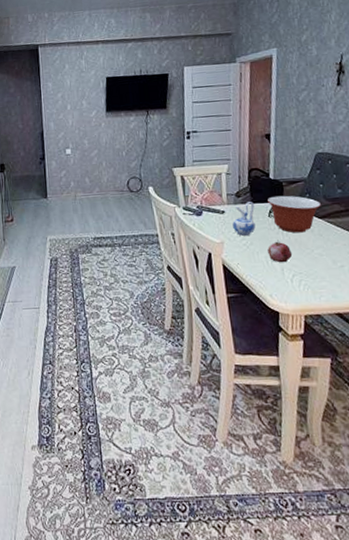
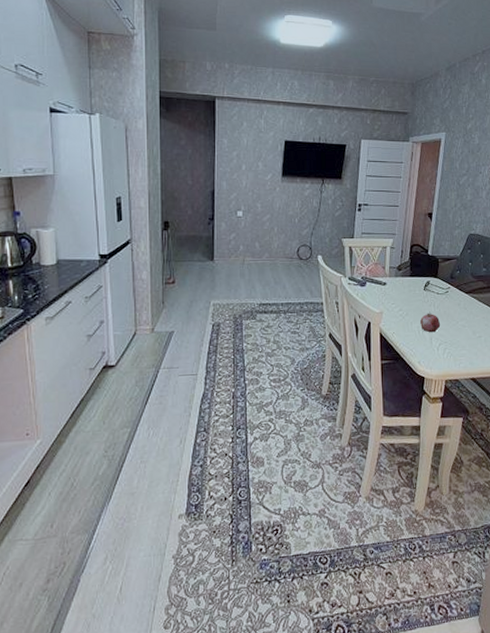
ceramic pitcher: present [232,202,256,236] -> none [392,275,412,307]
mixing bowl: present [268,195,321,233] -> none [425,271,468,306]

